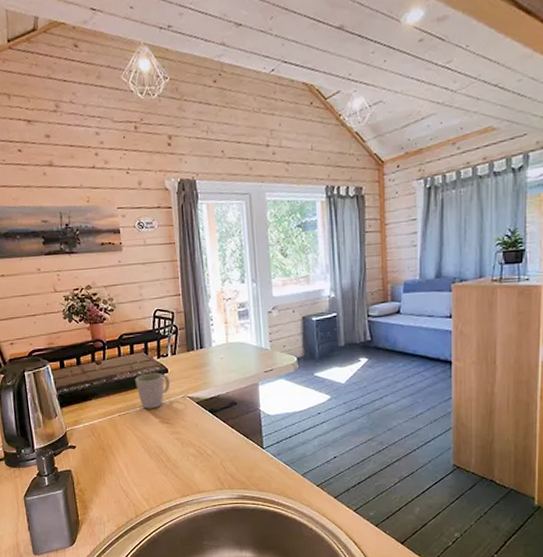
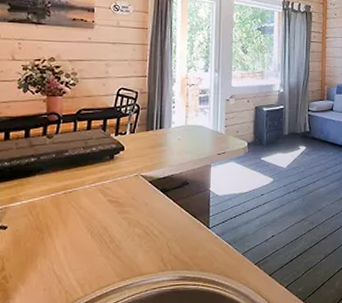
mug: present [135,372,171,409] -> none [88,150,125,187]

